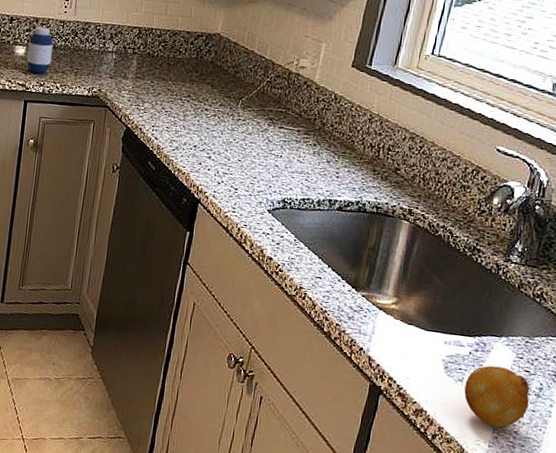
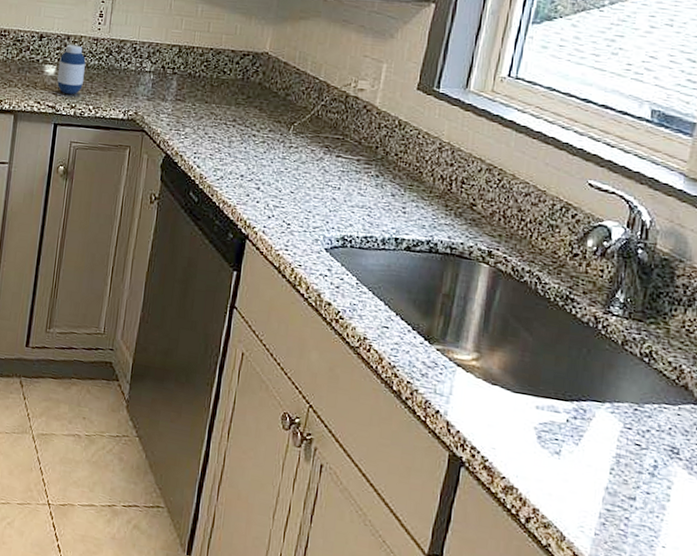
fruit: present [464,365,530,428] -> none [562,436,642,512]

